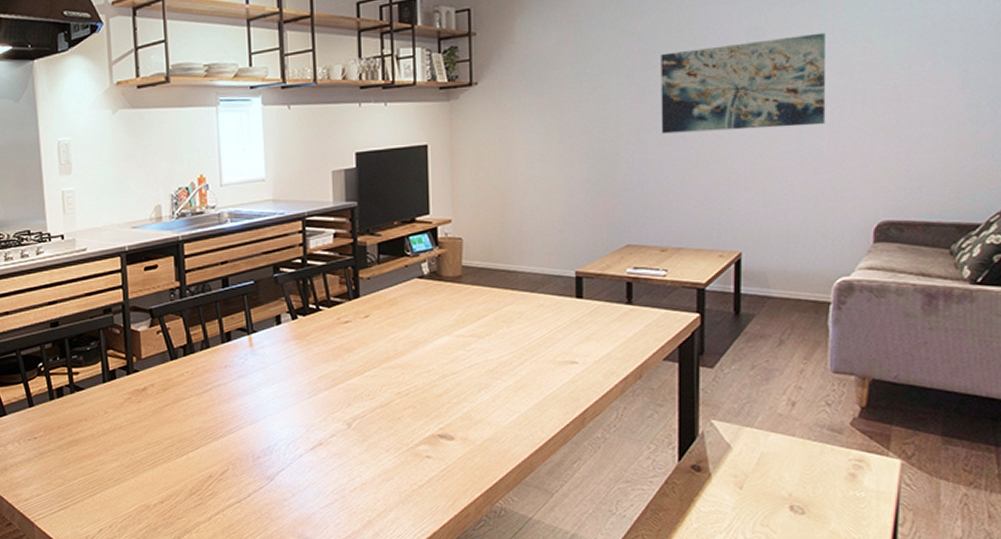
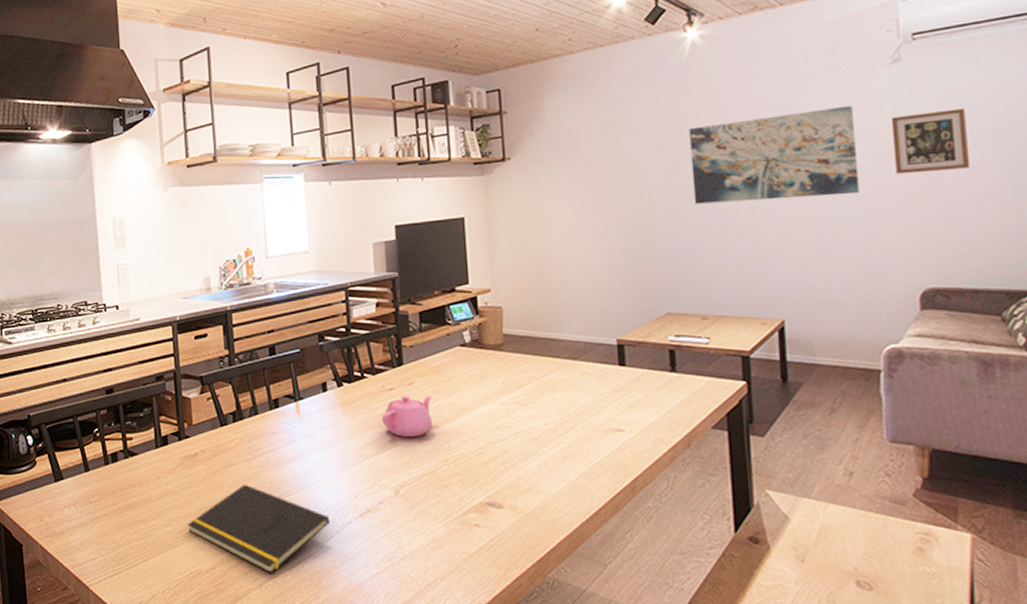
notepad: none [136,418,282,506] -> present [188,484,331,573]
teapot: none [336,328,388,370] -> present [381,395,433,437]
picture frame: none [861,37,935,106] -> present [891,108,969,175]

